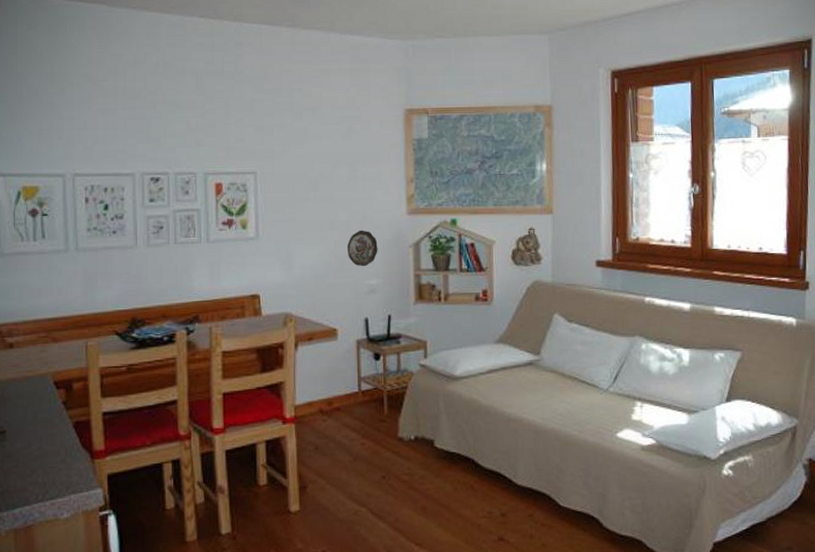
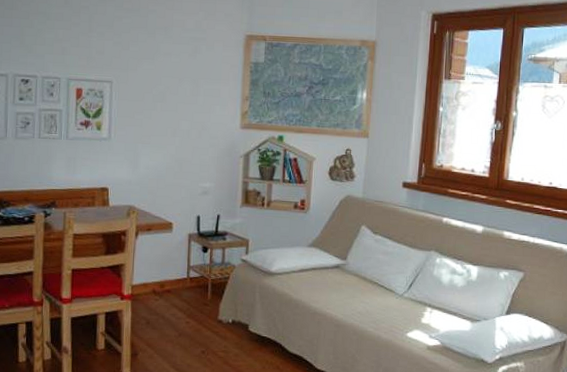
decorative plate: present [347,230,378,267] -> none [186,139,213,171]

